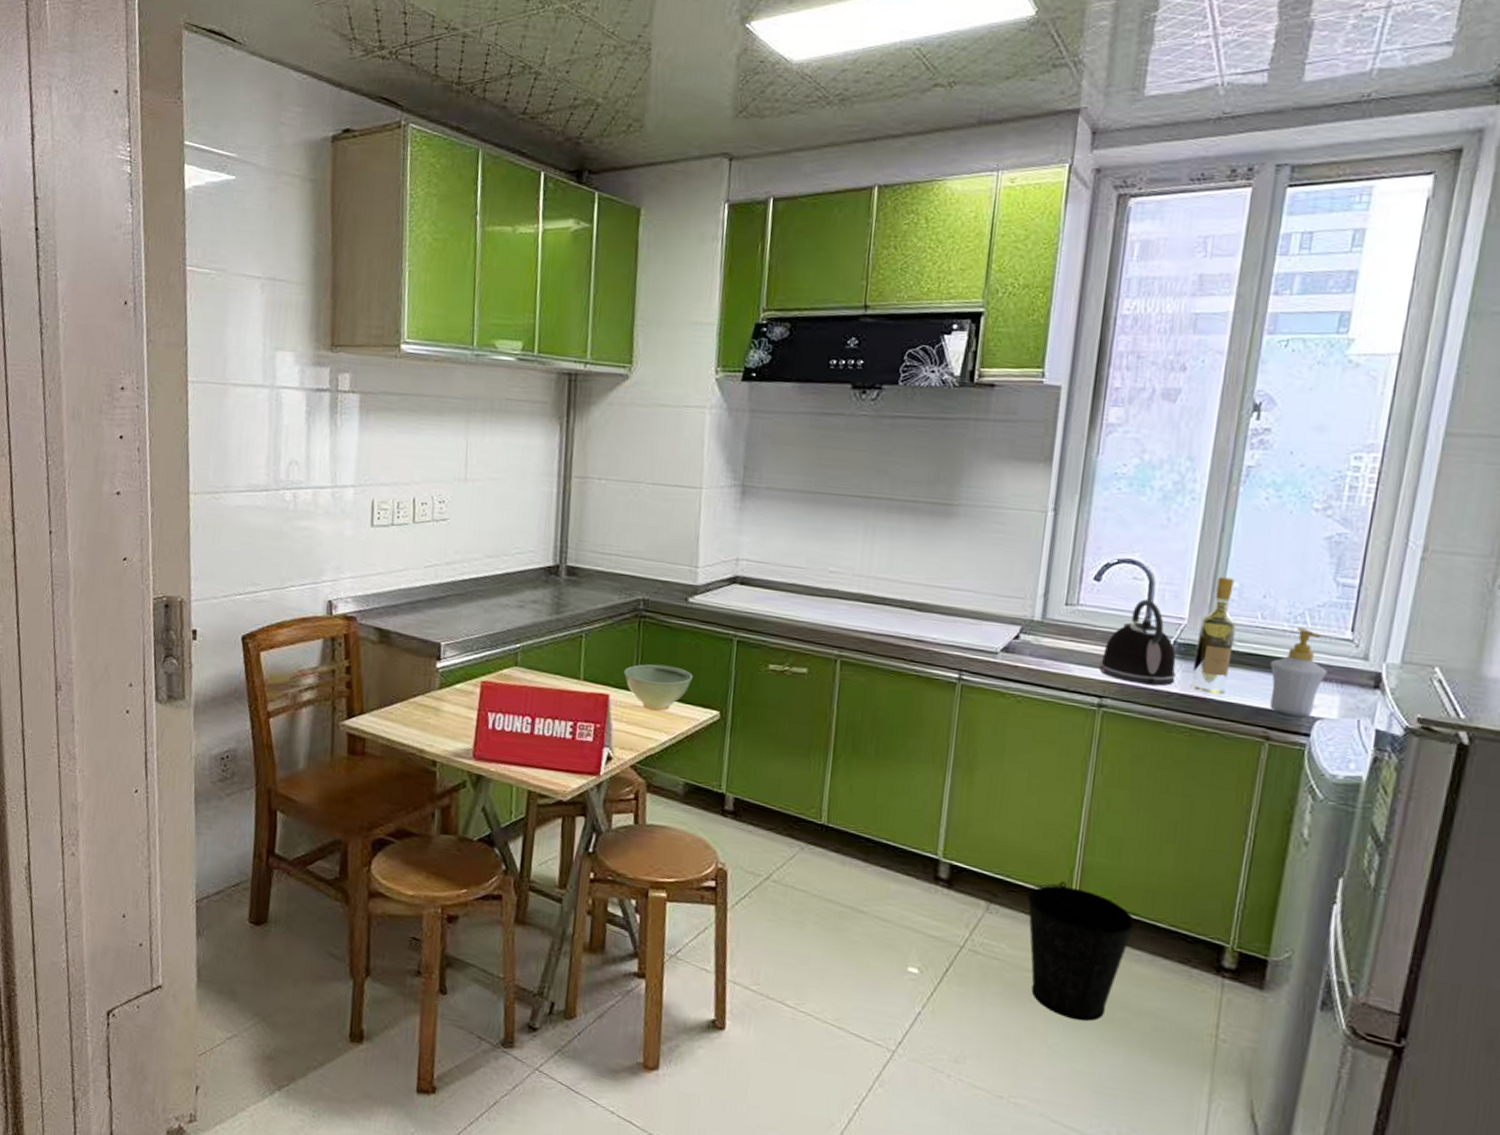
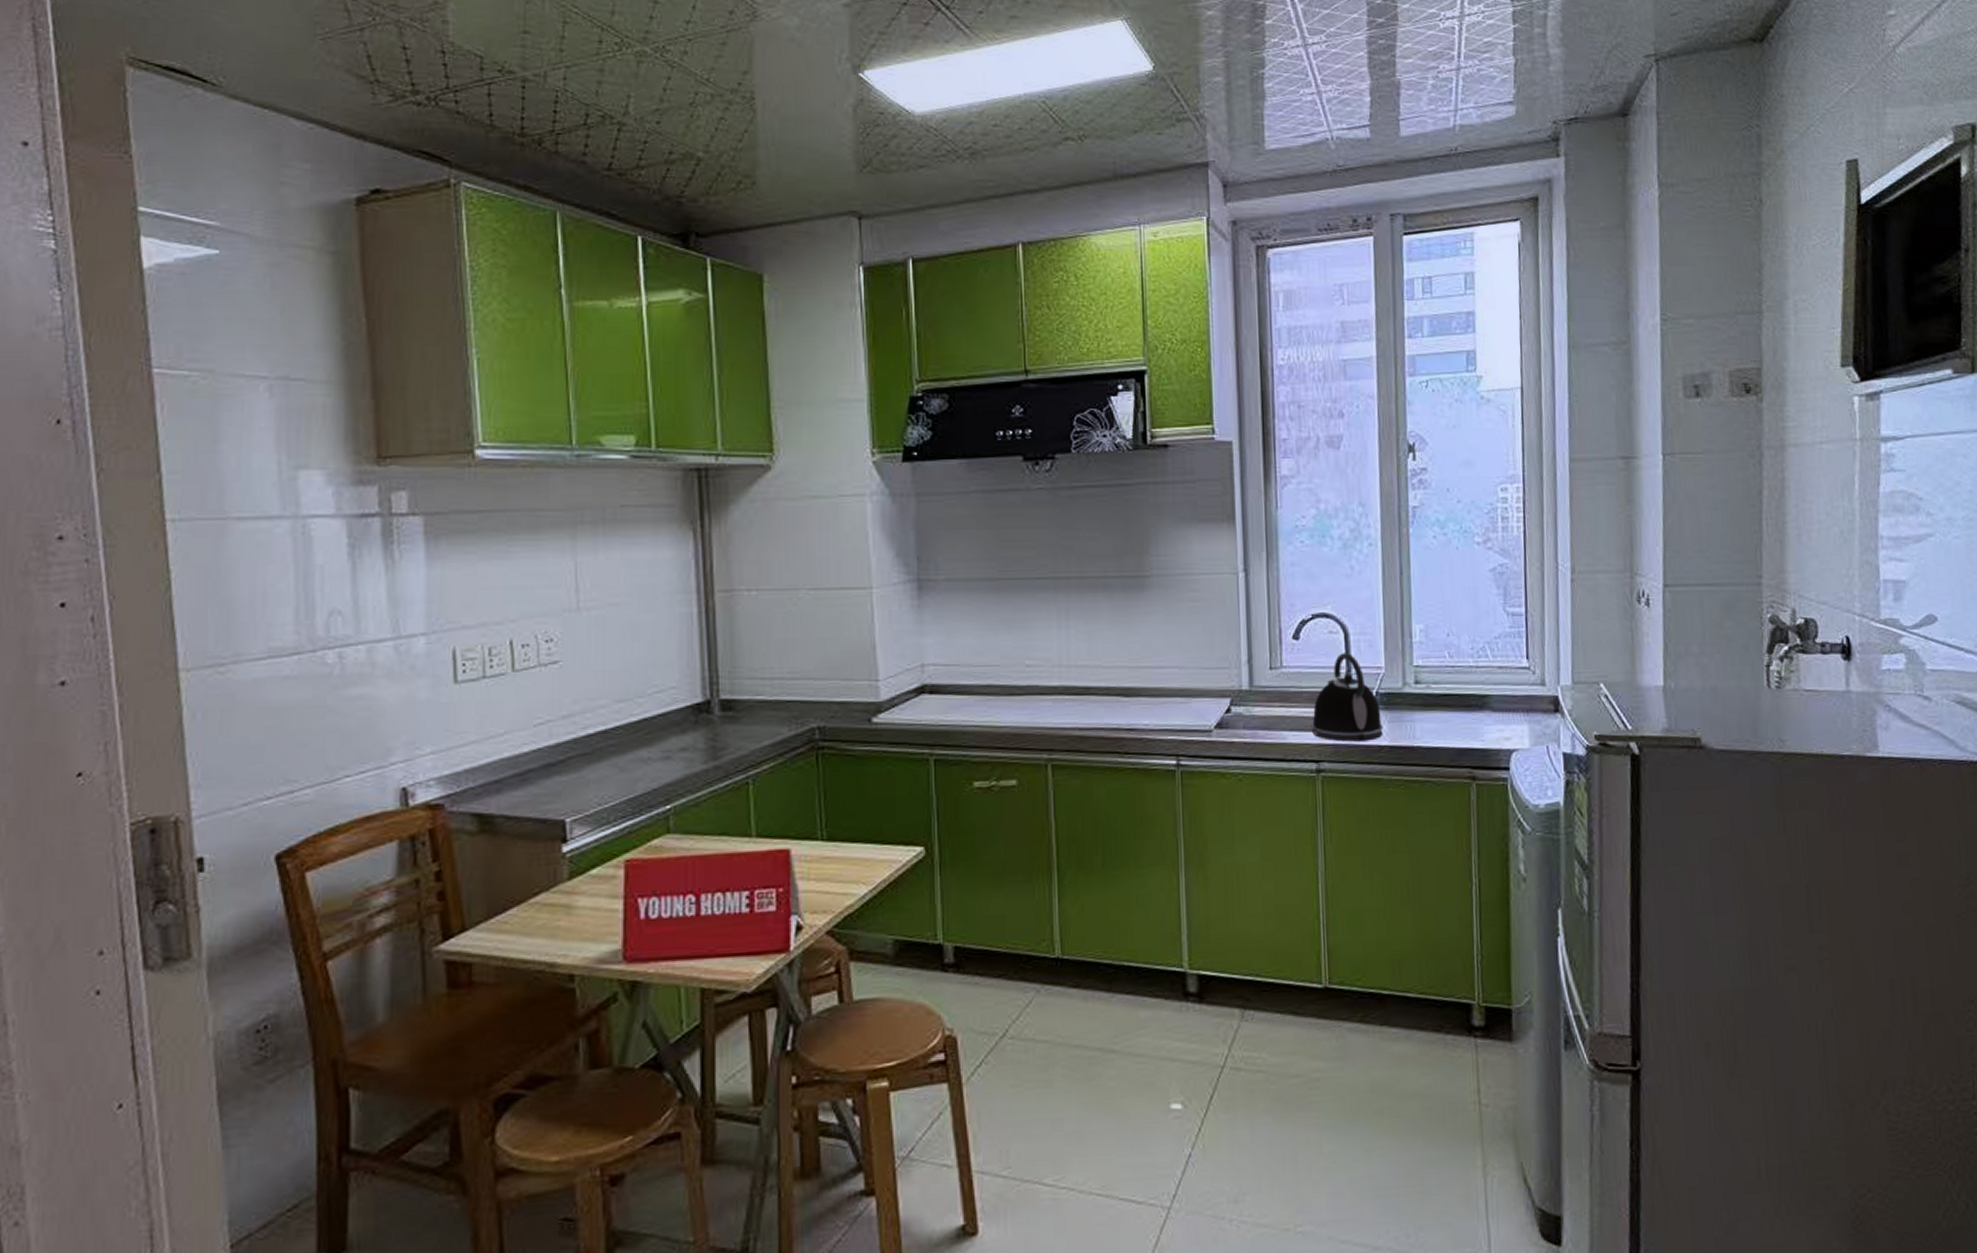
bowl: present [623,664,693,711] -> none [805,801,888,859]
bucket: present [1026,881,1135,1021] -> none [1279,969,1386,1120]
bottle: present [1190,576,1237,695] -> none [1396,620,1430,741]
soap bottle: present [1270,626,1327,718] -> none [1463,660,1513,753]

